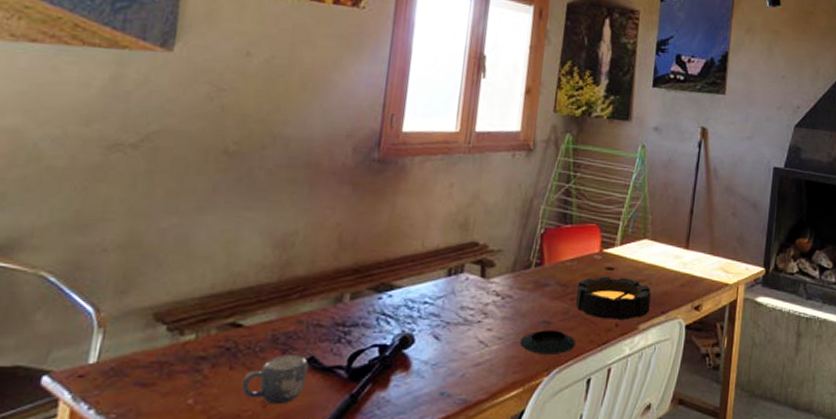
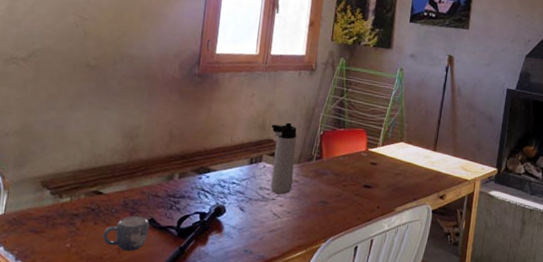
thermos bottle: none [475,219,510,315] -> present [270,122,297,195]
saucer: present [520,330,576,356] -> none [304,208,346,228]
lantern: present [576,276,651,320] -> none [347,169,406,203]

